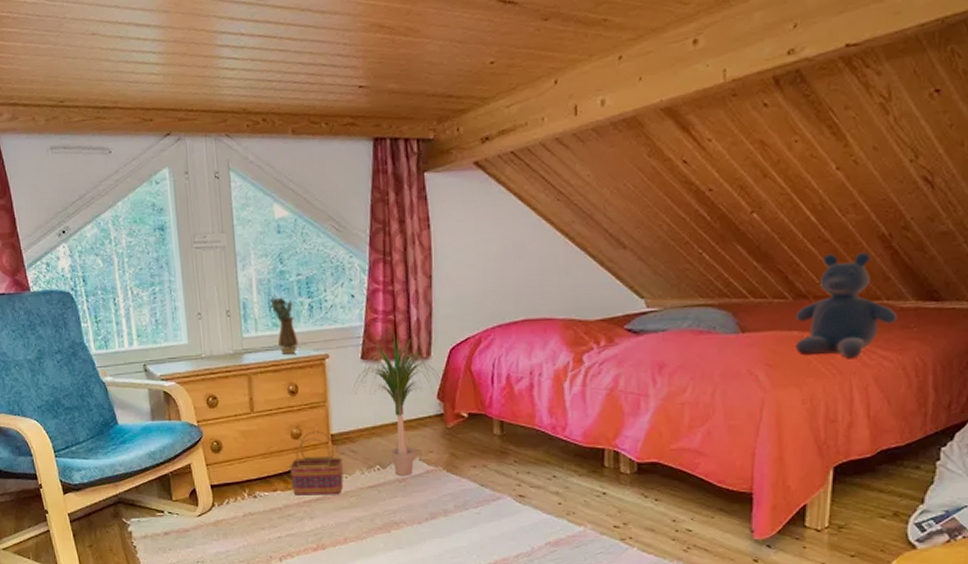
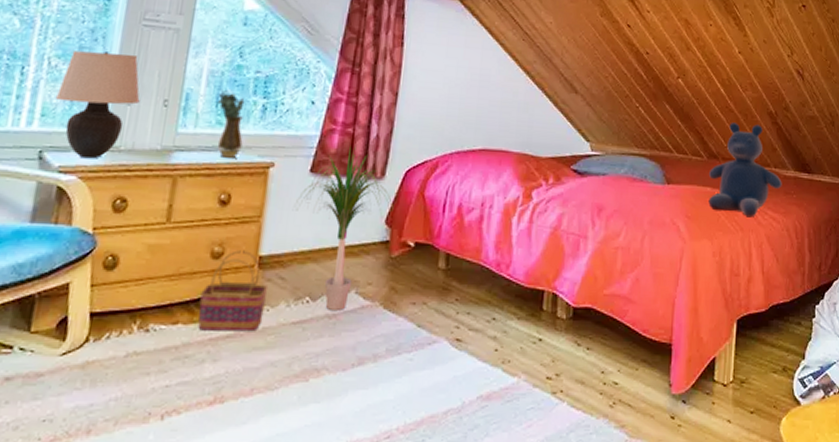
table lamp: none [143,276,208,367] -> present [55,50,140,159]

